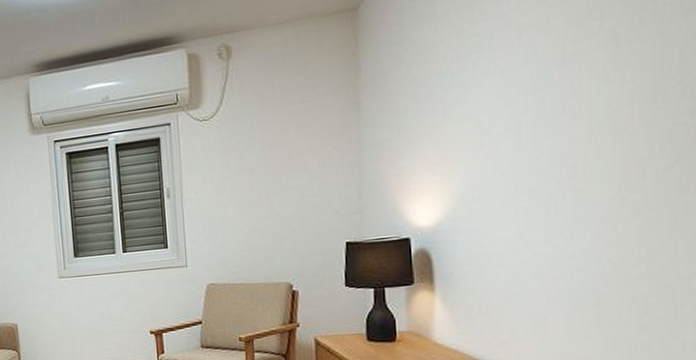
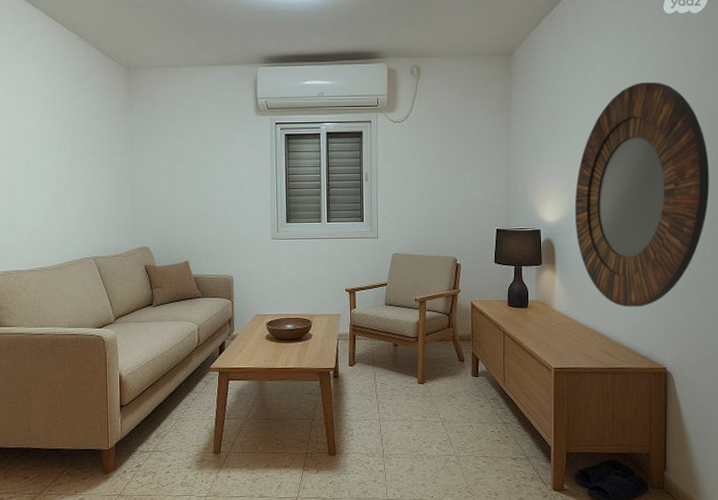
home mirror: none [460,11,683,334] -> present [574,81,710,307]

